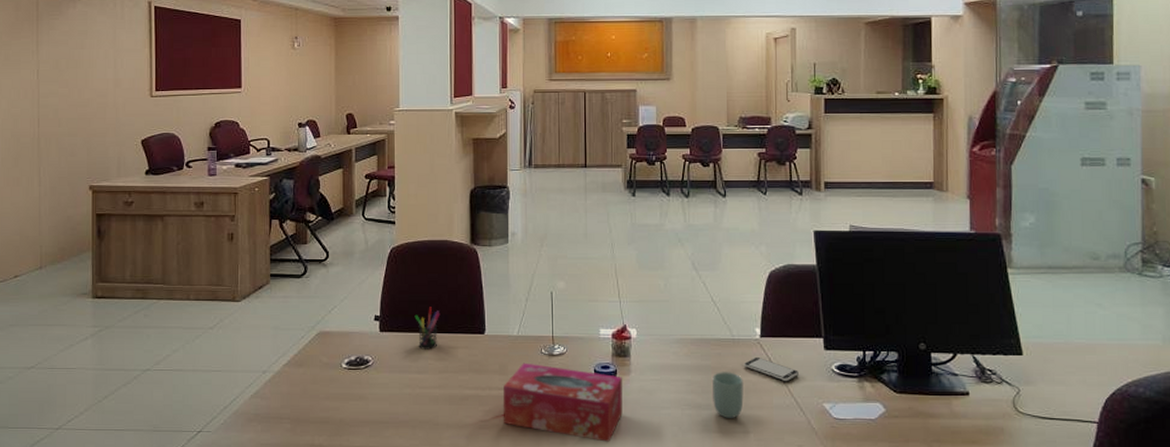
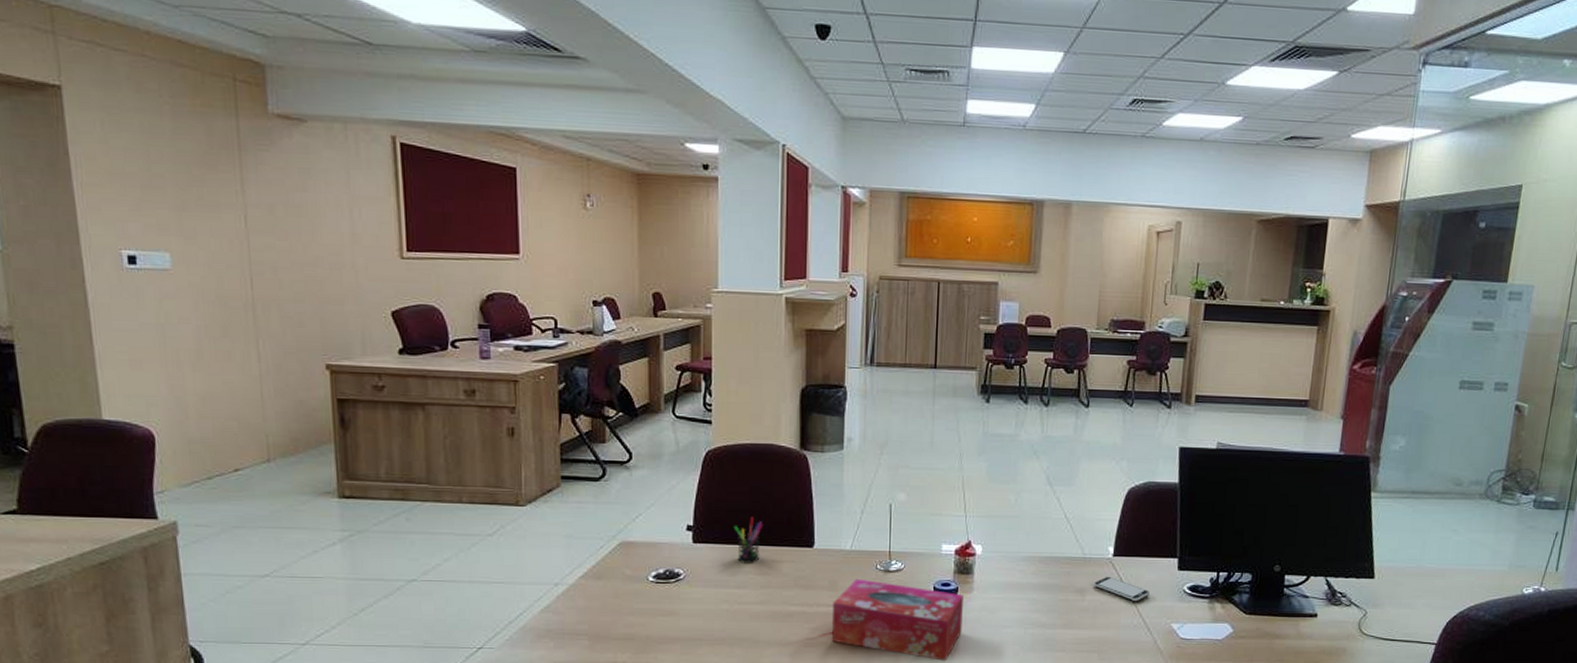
cup: present [712,372,744,418] -> none [1058,591,1092,638]

